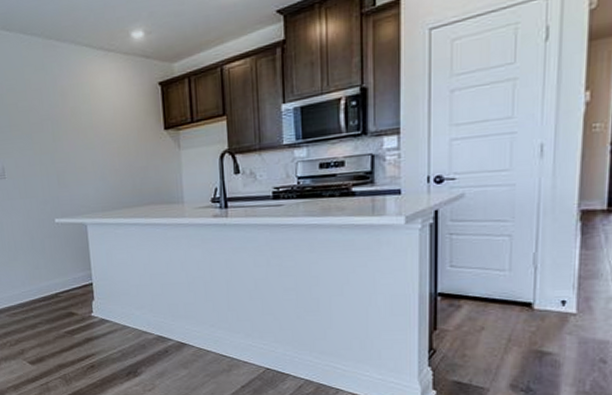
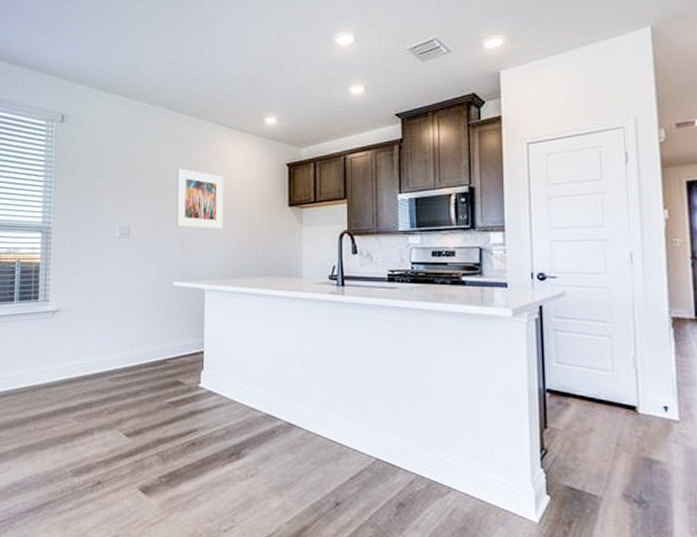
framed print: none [43,100,98,163] -> present [176,168,224,229]

